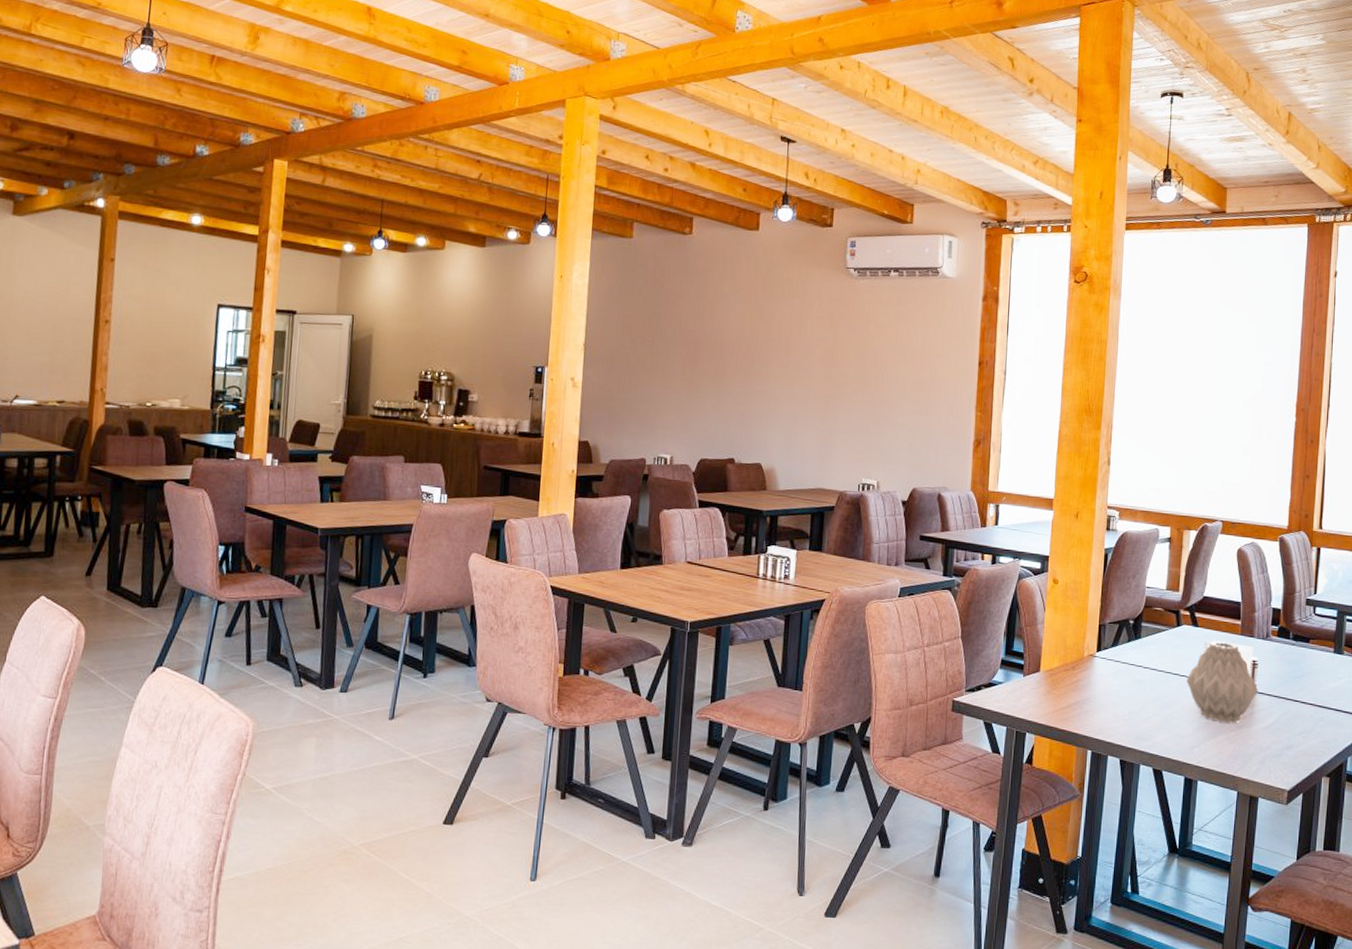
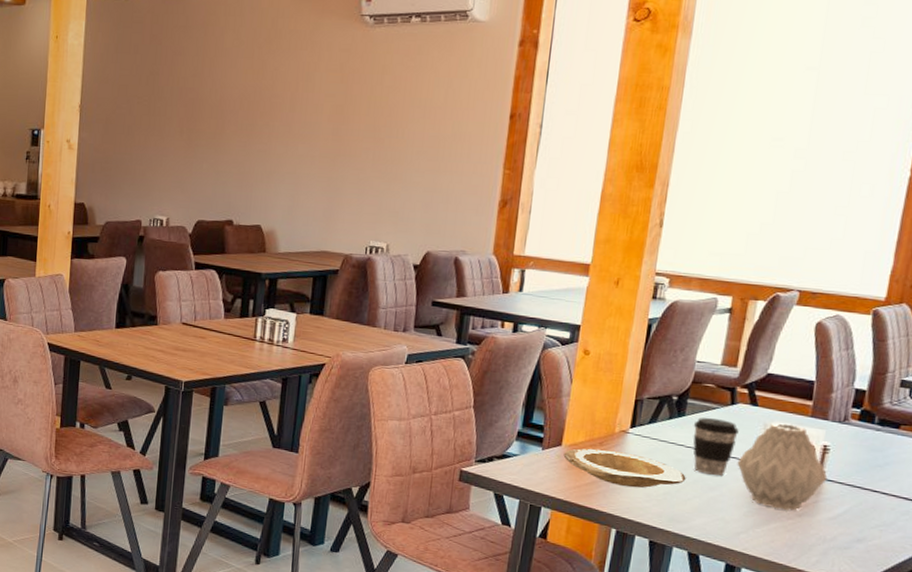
plate: none [1042,673,1146,709] -> present [563,448,686,488]
coffee cup: none [1148,639,1185,694] -> present [693,418,739,476]

